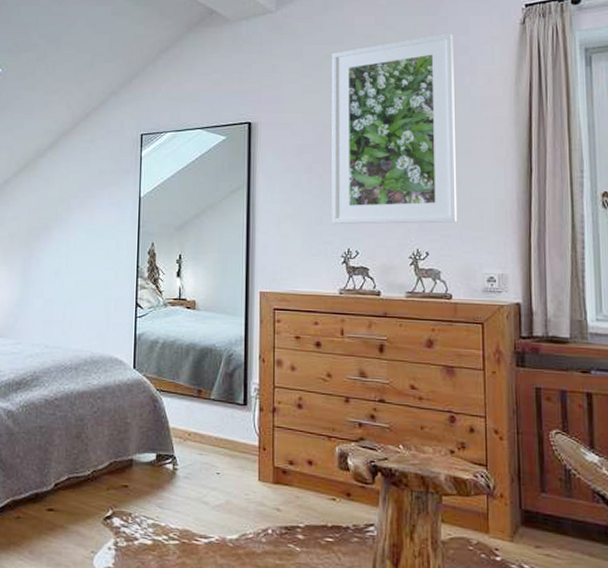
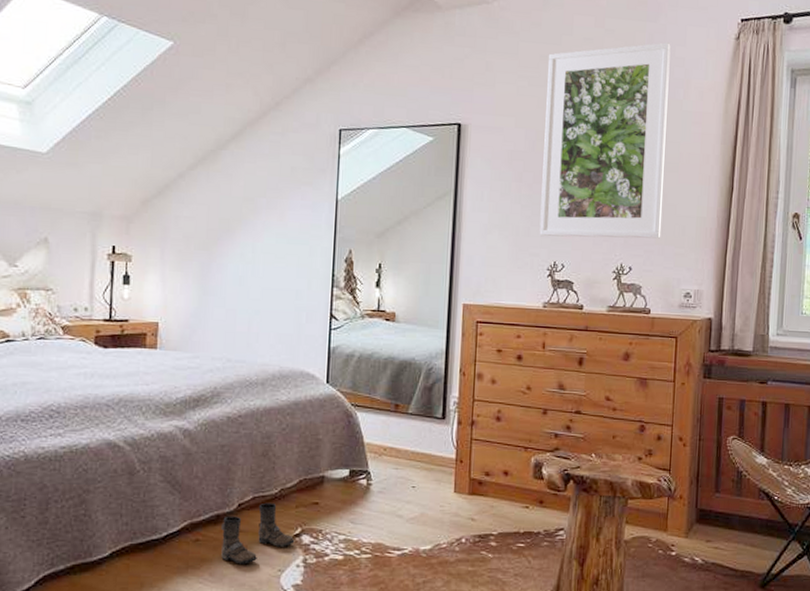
boots: none [39,483,107,544] -> present [221,502,295,564]

